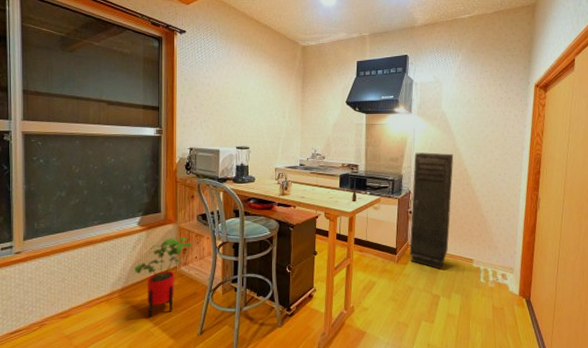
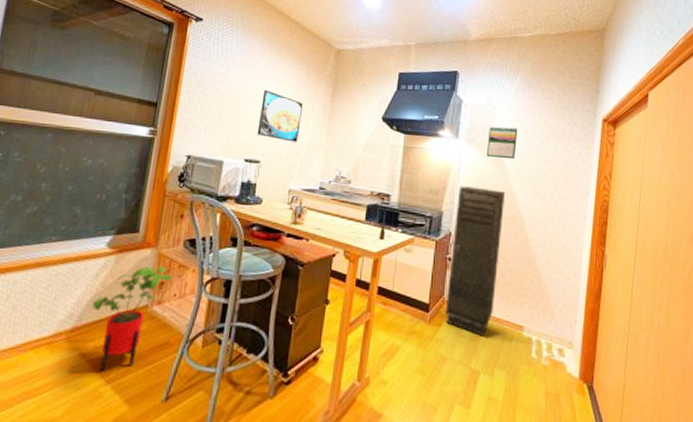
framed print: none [243,87,279,129] -> present [257,89,303,142]
calendar: none [436,99,462,127] -> present [486,126,518,159]

